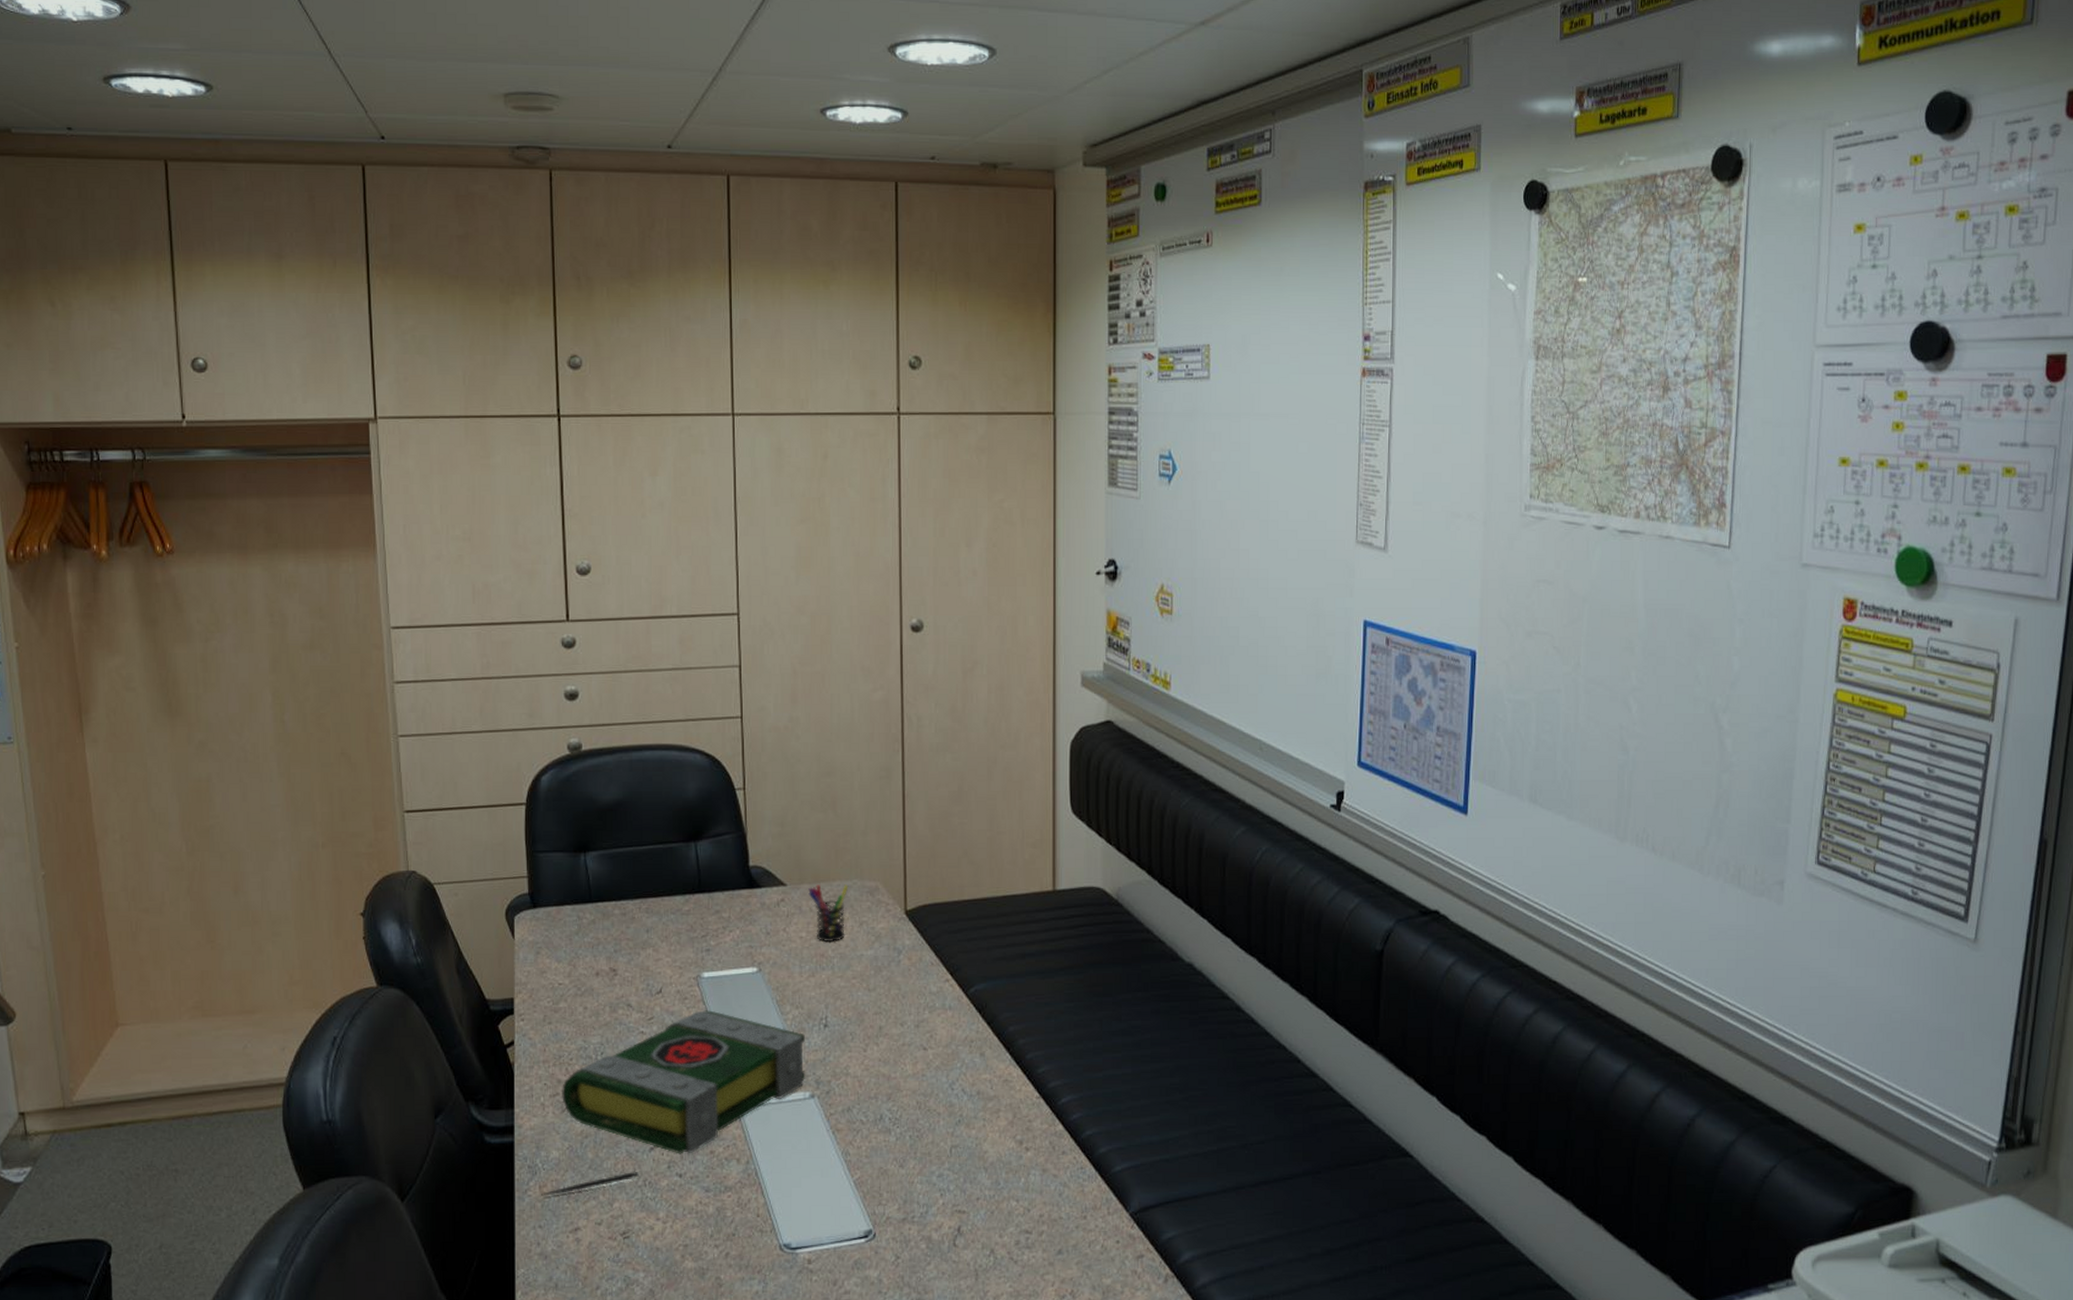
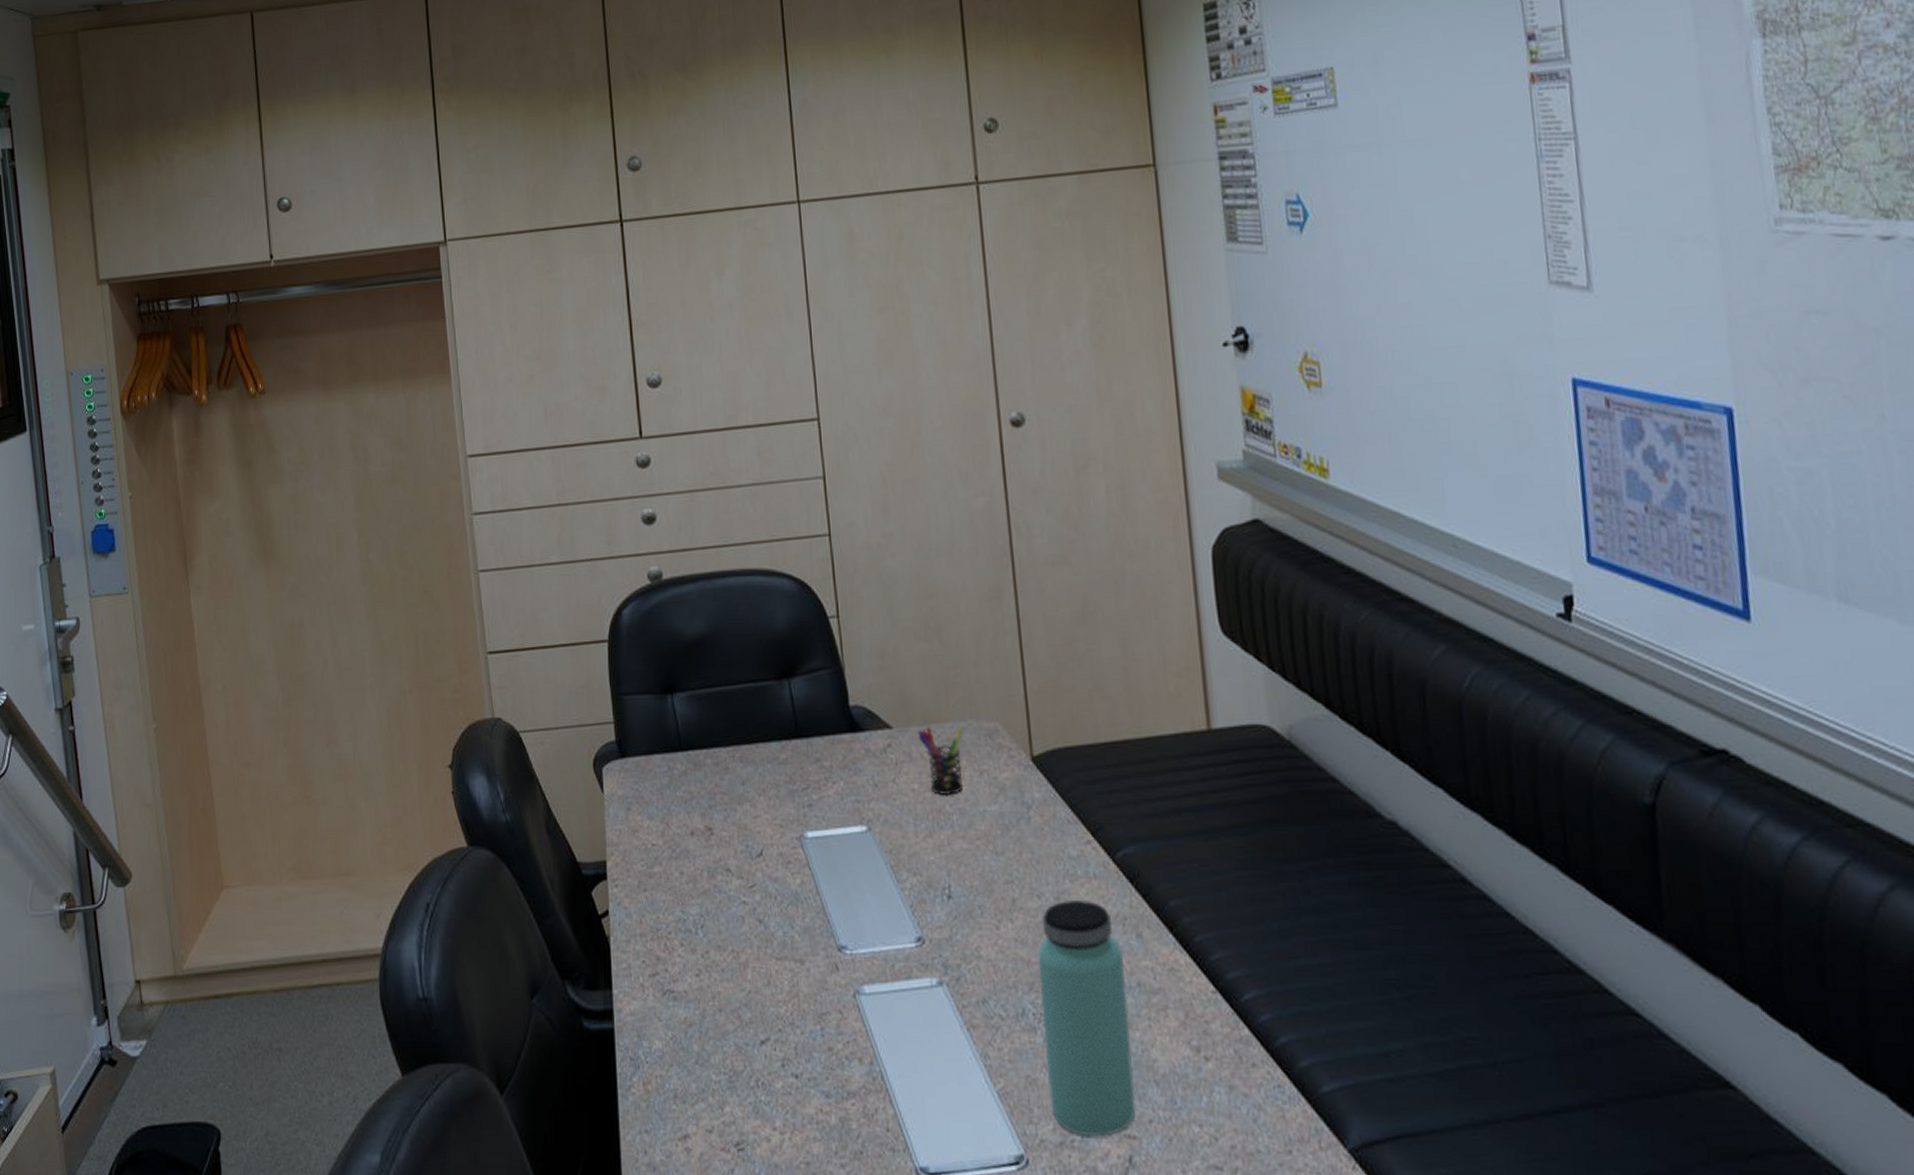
pen: present [541,1171,639,1196] -> none [646,1068,751,1095]
book: present [562,1010,806,1154] -> none [661,877,932,1050]
bottle: none [896,1026,968,1213] -> present [1037,899,1136,1138]

